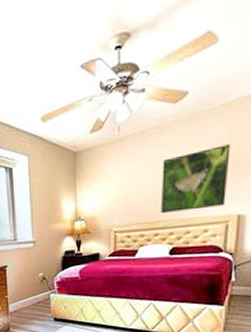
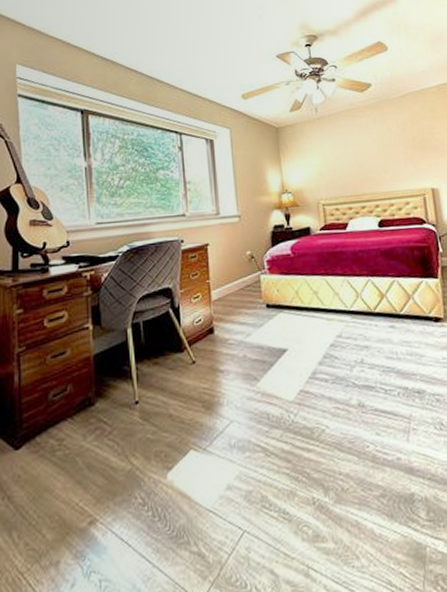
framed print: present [161,144,231,214] -> none [359,128,419,187]

